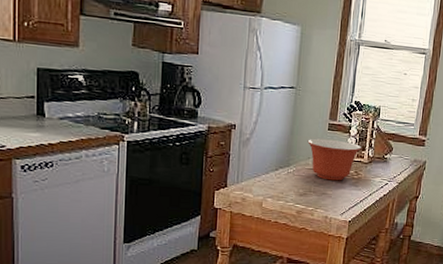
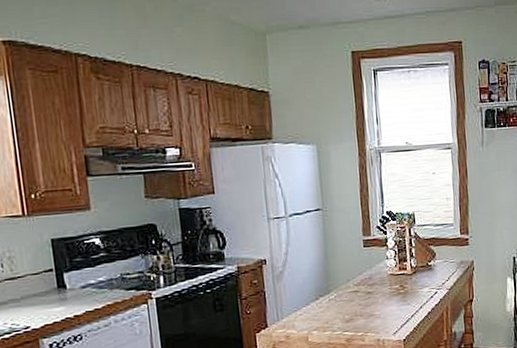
mixing bowl: present [307,138,361,181] -> none [344,255,402,301]

